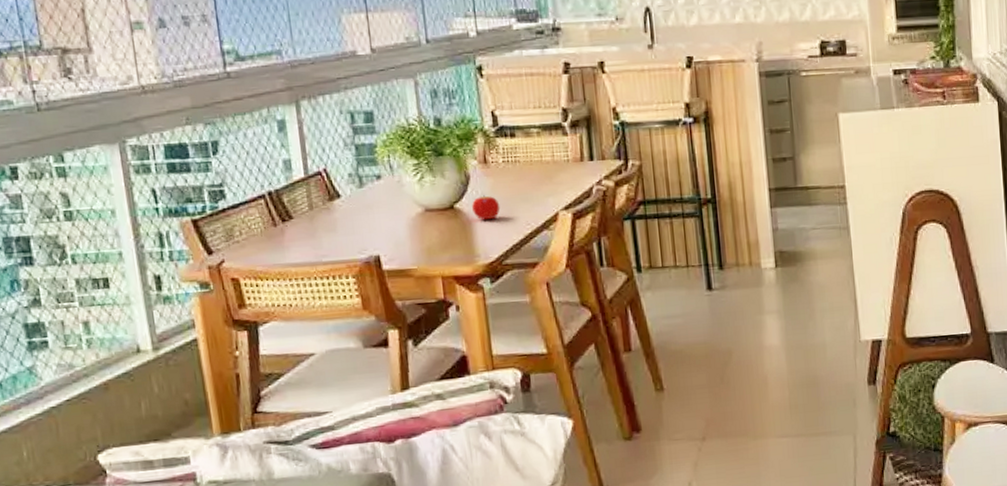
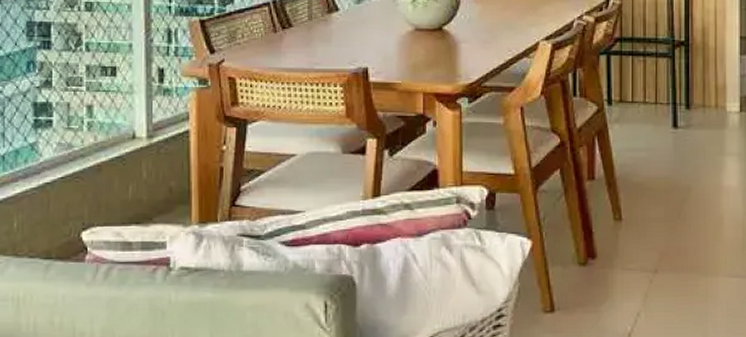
fruit: present [471,194,501,221] -> none [458,19,485,44]

